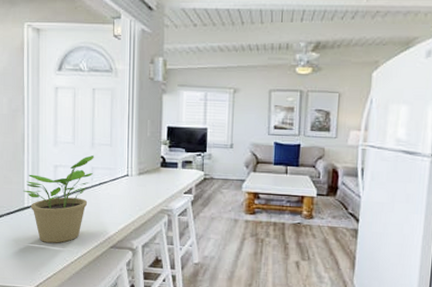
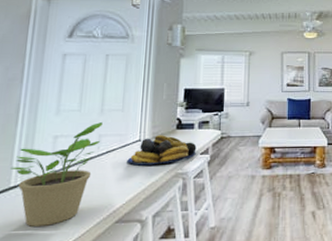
fruit bowl: none [117,171,180,200] -> present [127,135,197,166]

